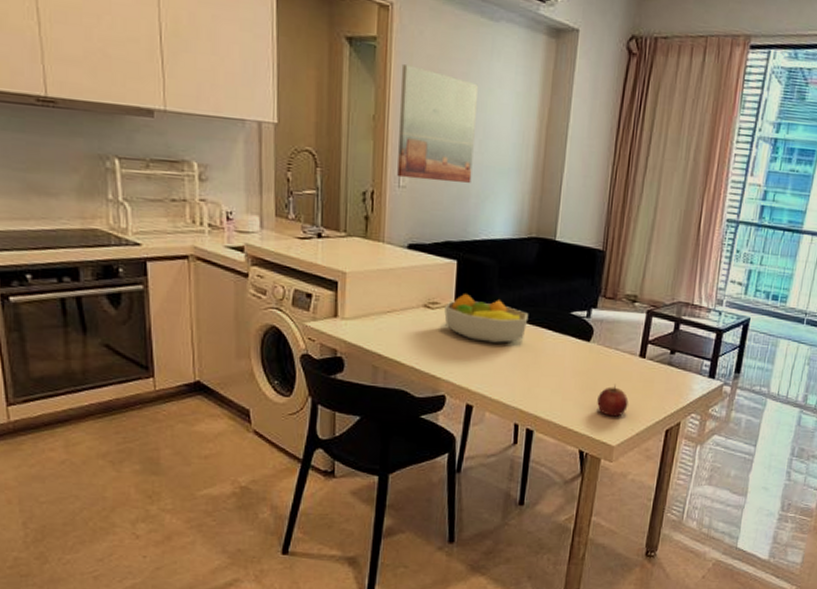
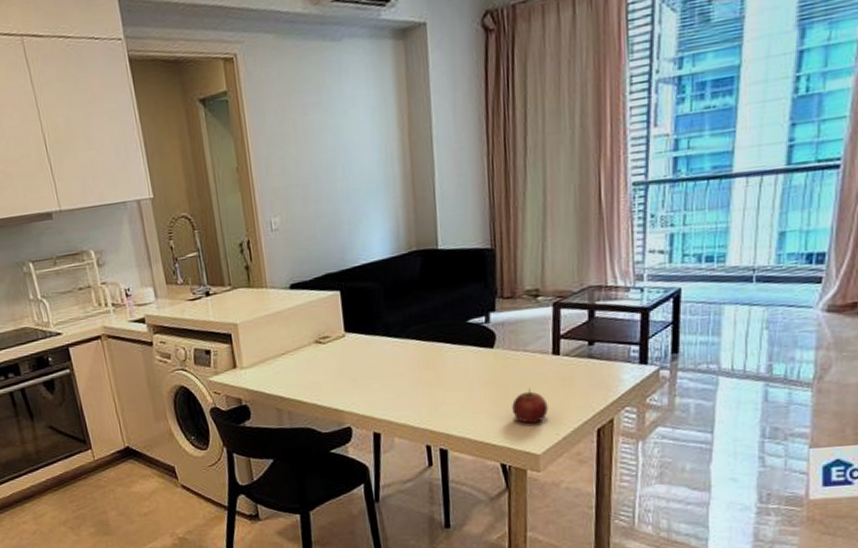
wall art: present [397,64,478,183] -> none [254,109,341,222]
fruit bowl: present [444,294,529,343] -> none [336,322,423,368]

